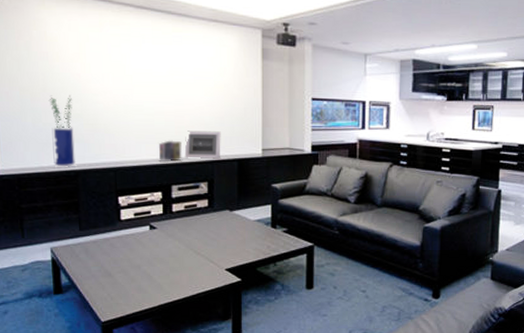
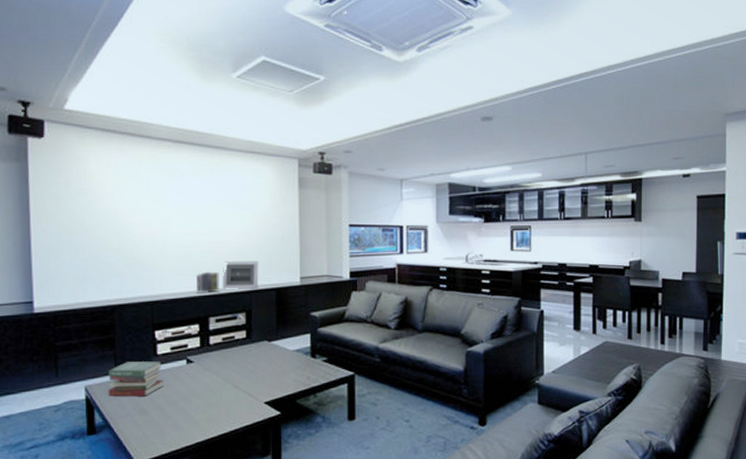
vase: present [48,95,75,166] -> none [86,230,112,301]
books: none [73,226,127,260] -> present [108,361,163,397]

